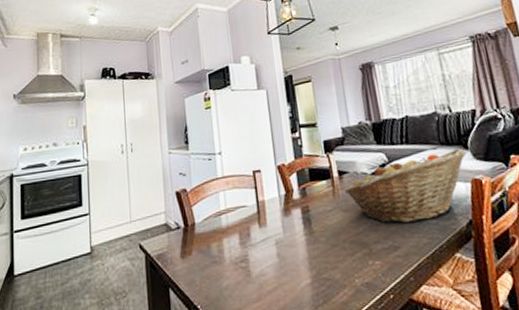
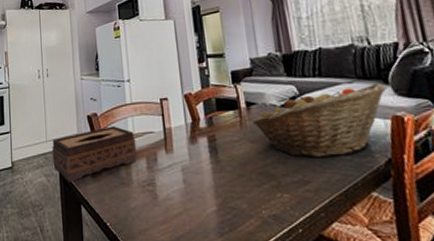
tissue box: none [137,201,229,265] -> present [52,126,137,182]

